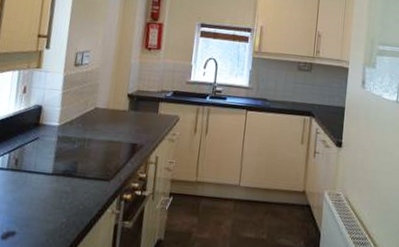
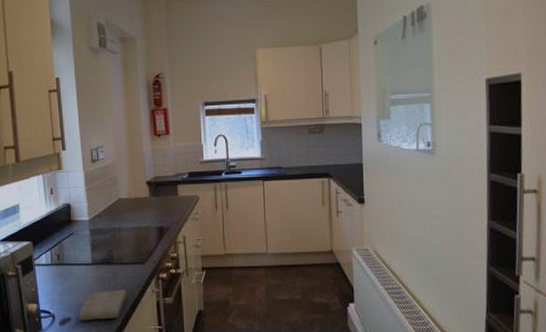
washcloth: none [24,205,84,239] -> present [78,289,126,321]

